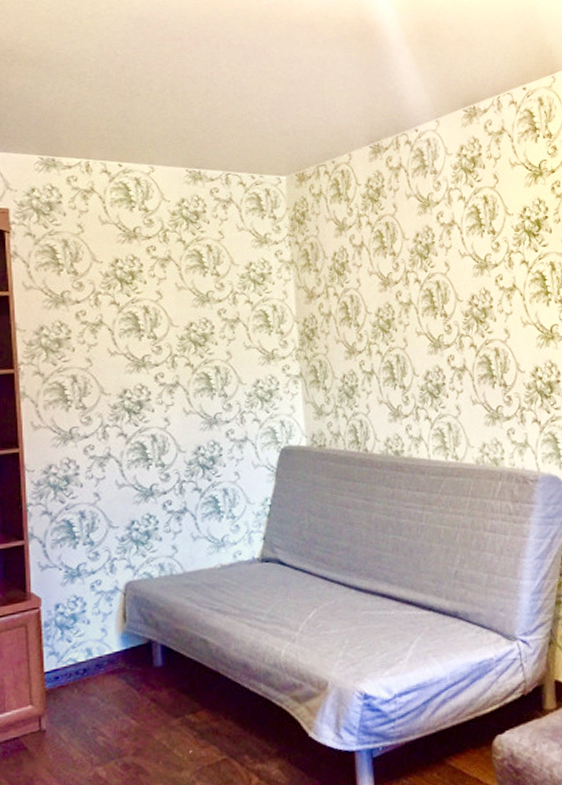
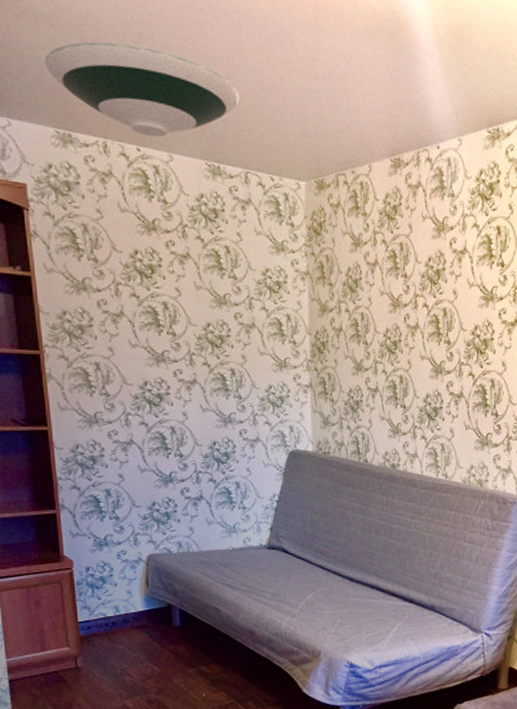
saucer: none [32,75,219,153] -> present [44,42,240,138]

